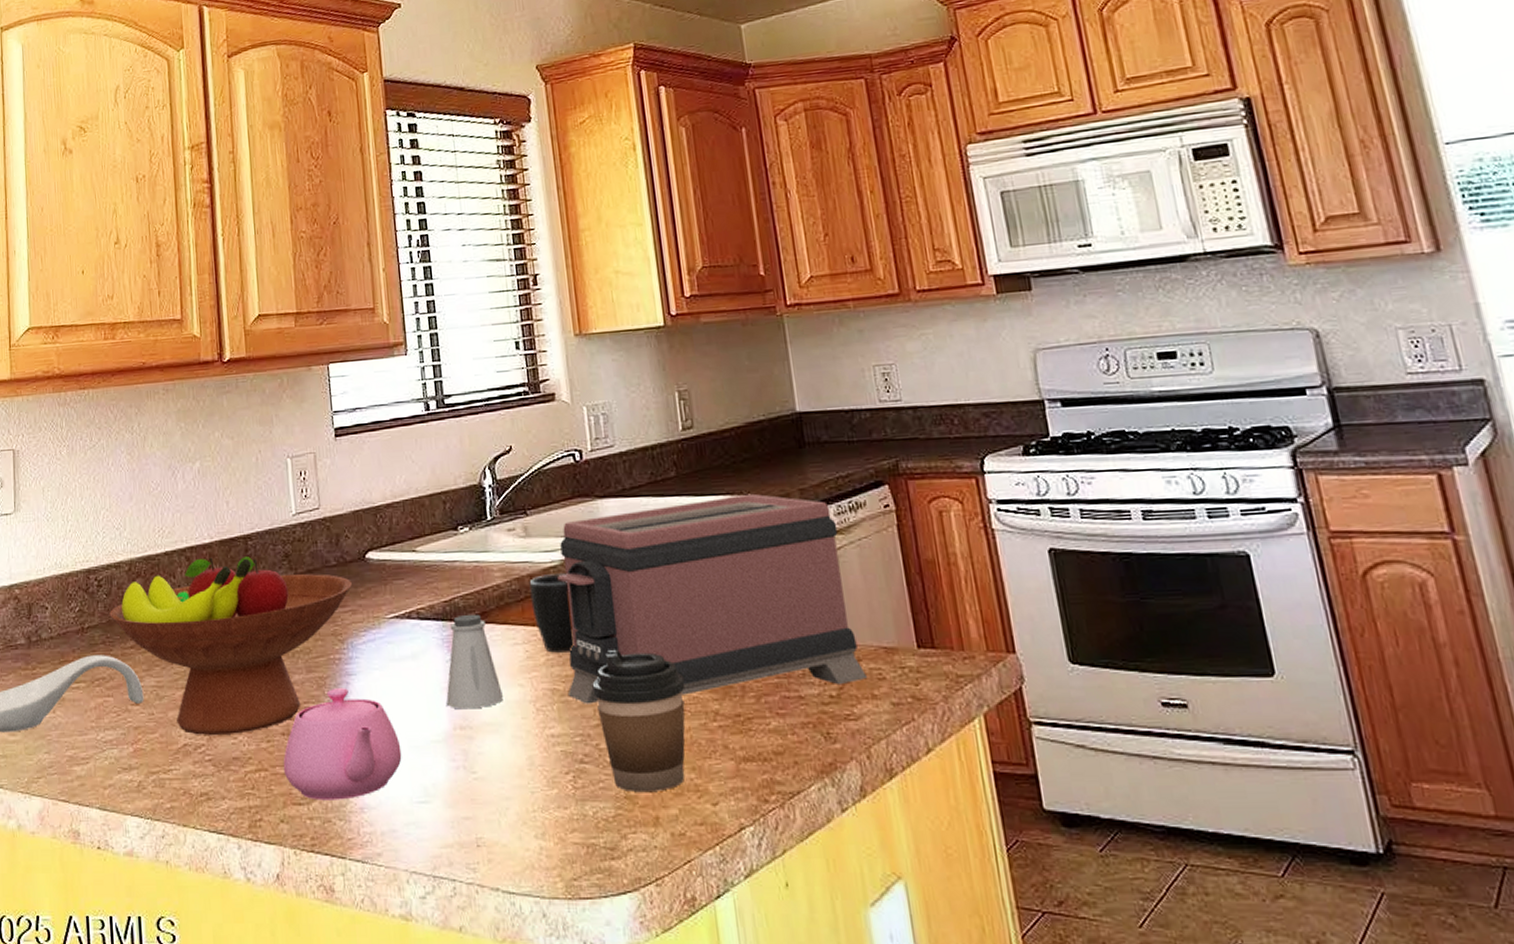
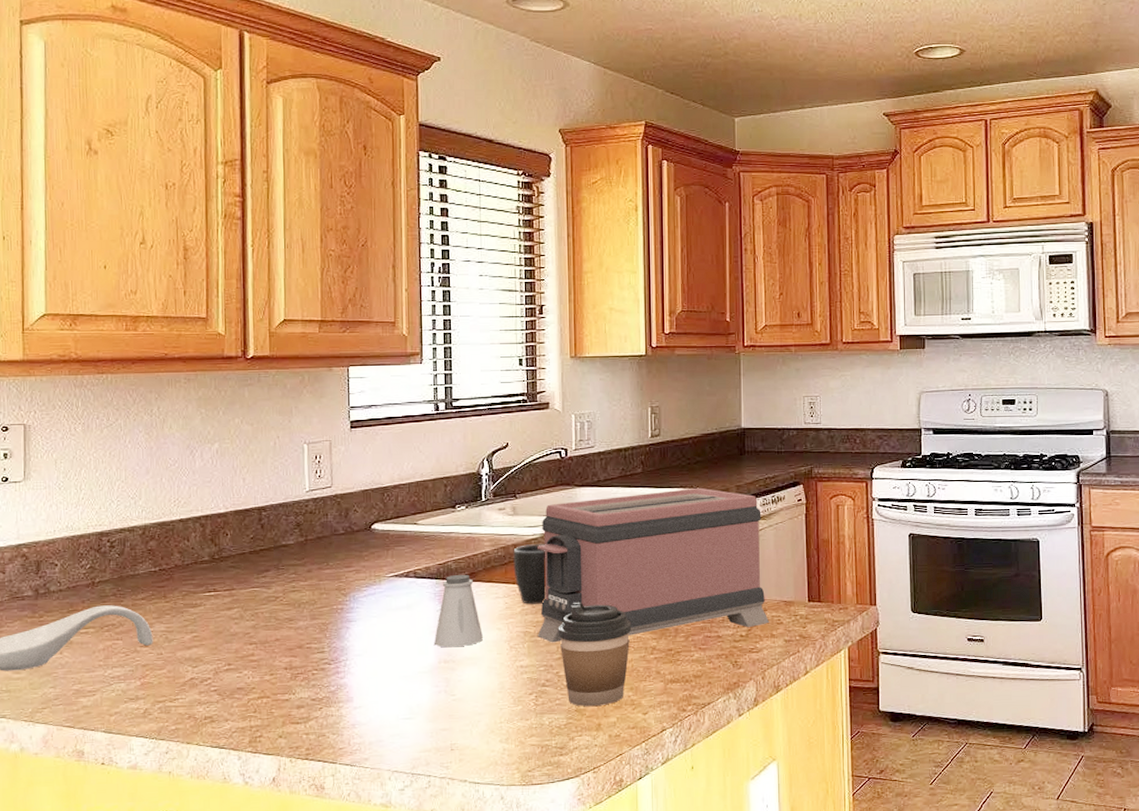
fruit bowl: present [109,556,352,735] -> none [121,524,357,671]
teapot: present [283,688,402,801] -> none [284,632,392,720]

